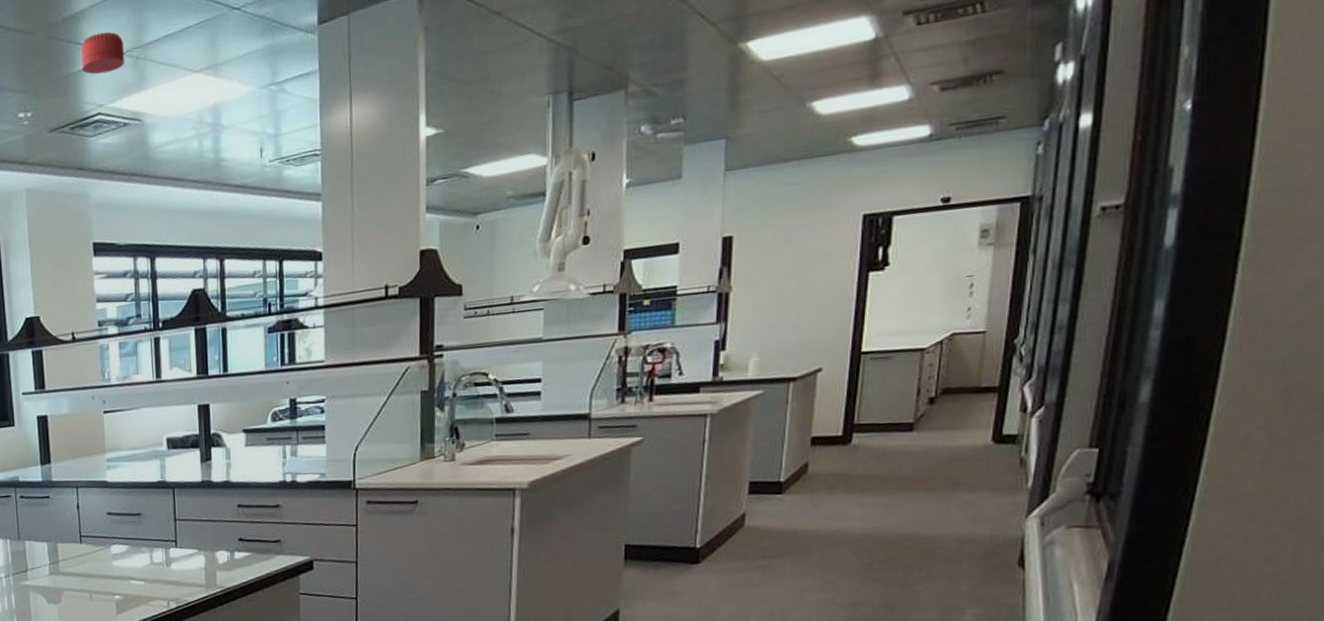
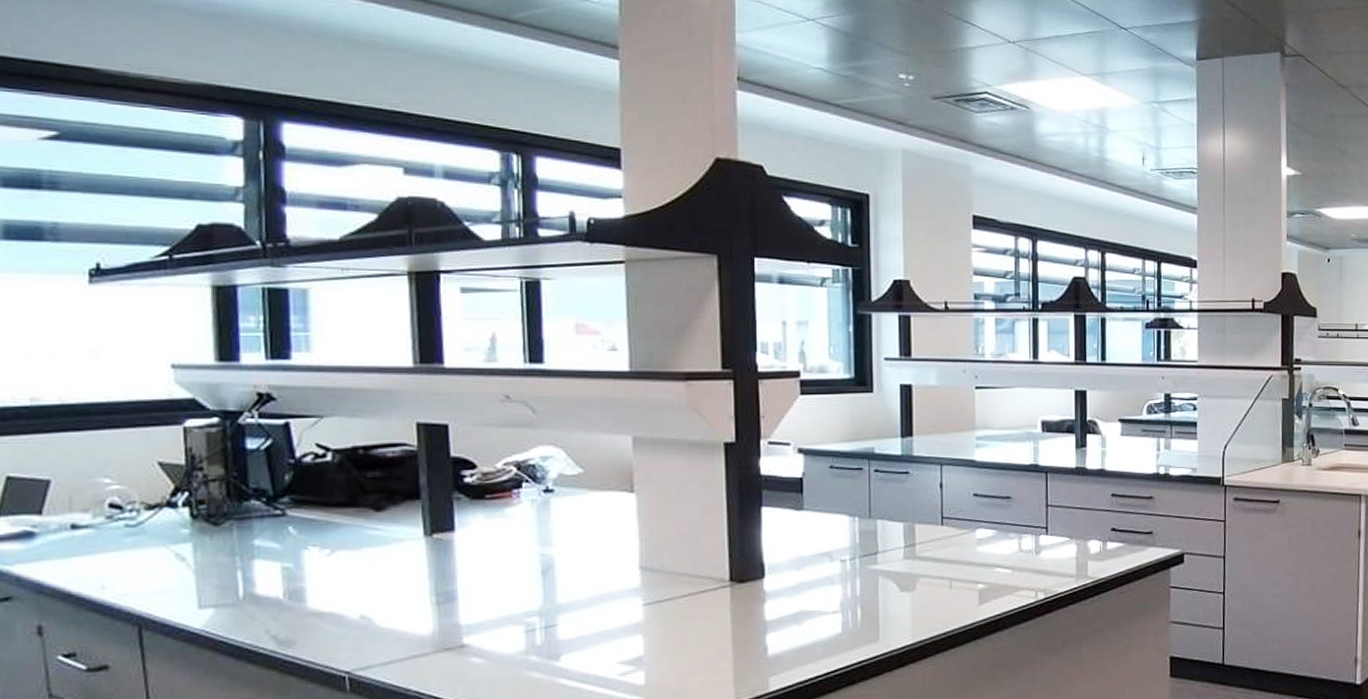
smoke detector: present [80,32,124,75] -> none [969,17,1015,57]

